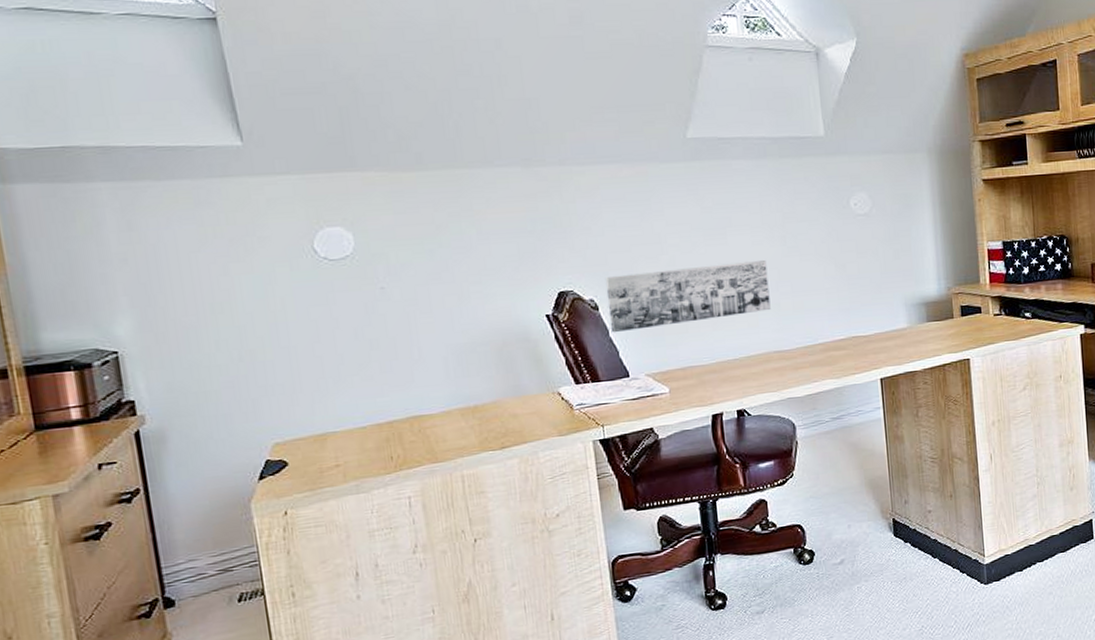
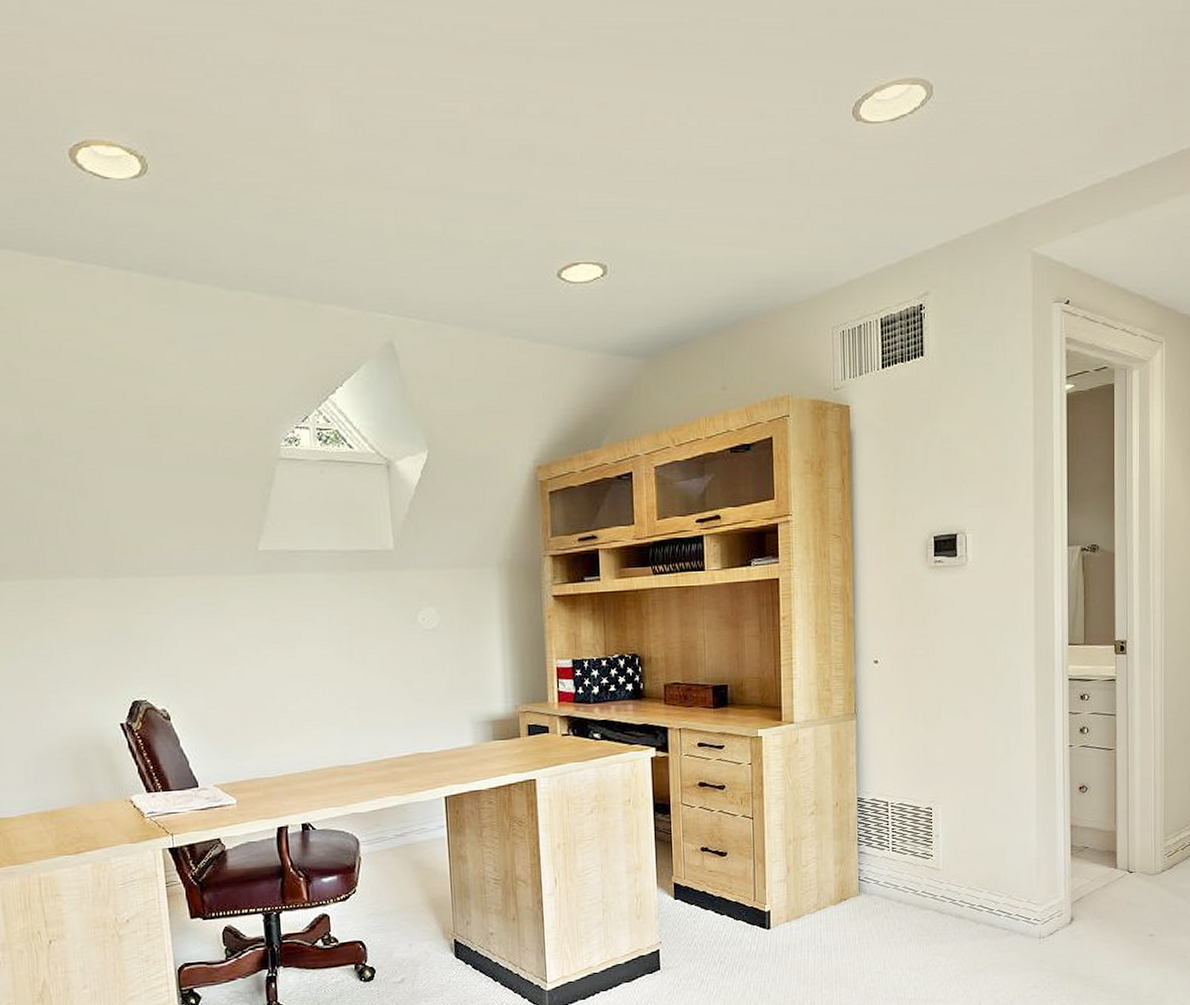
wall art: present [605,259,771,333] -> none [177,673,337,743]

